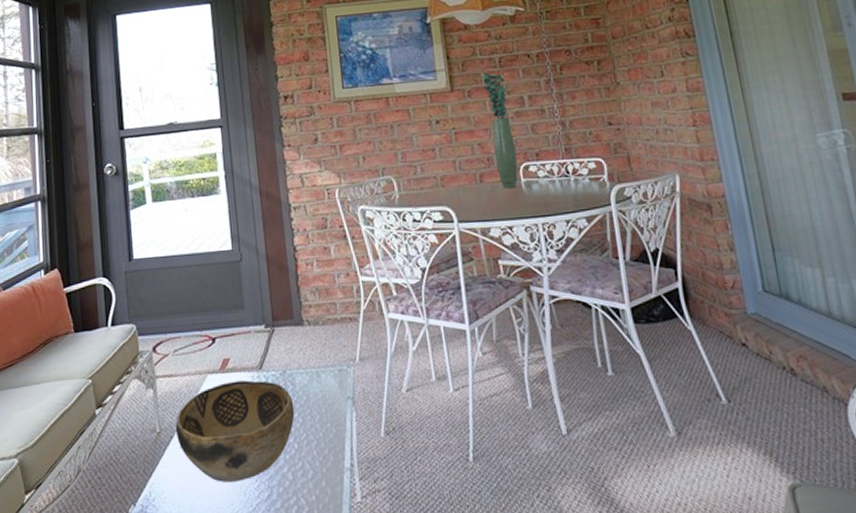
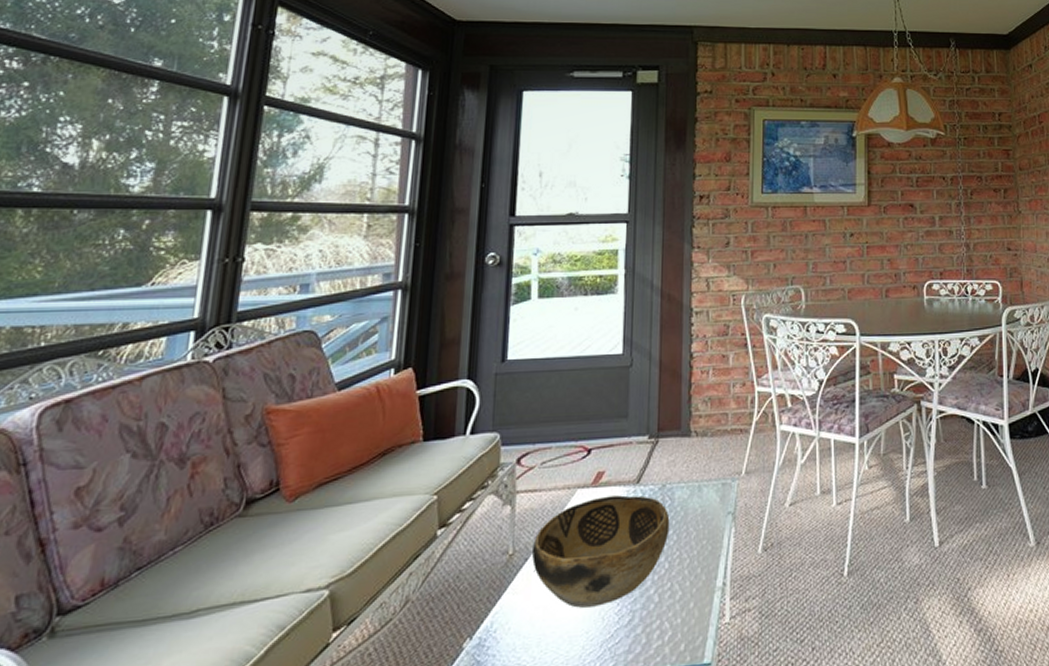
vase: present [481,70,519,190] -> none [898,188,923,306]

